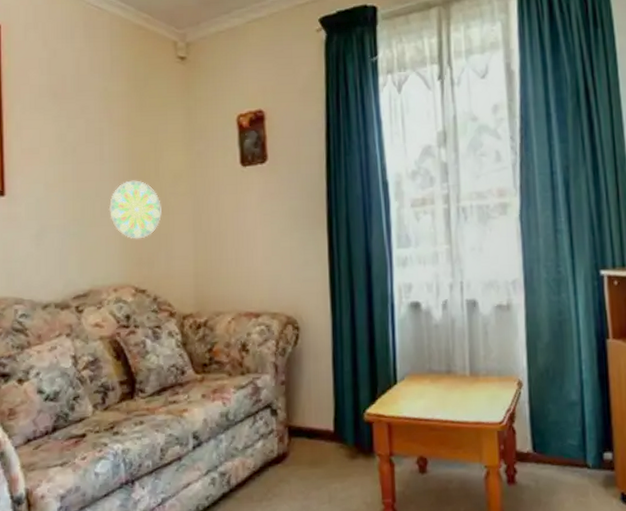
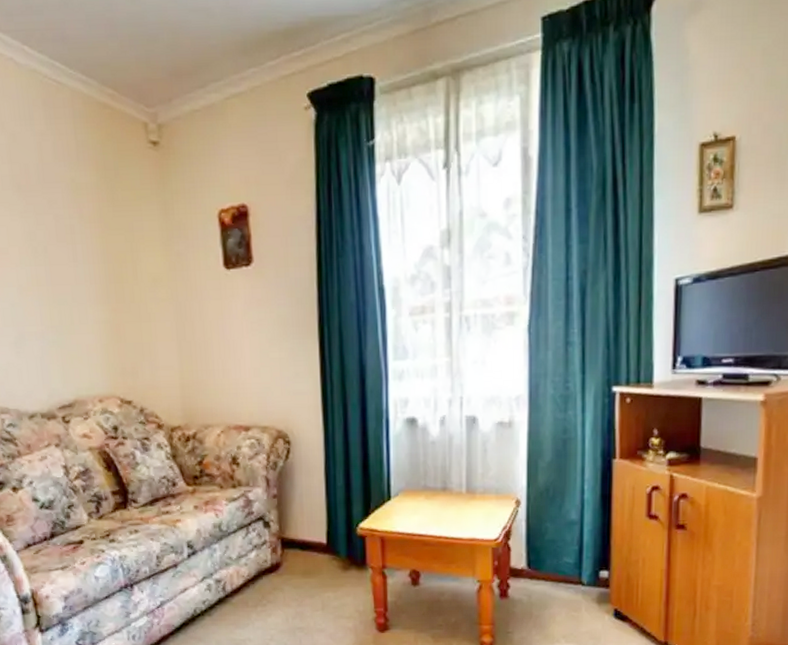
decorative plate: present [108,180,162,239] -> none [87,284,143,348]

